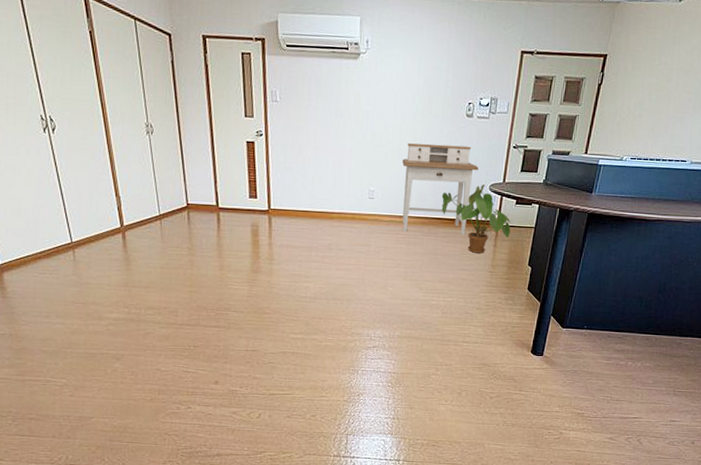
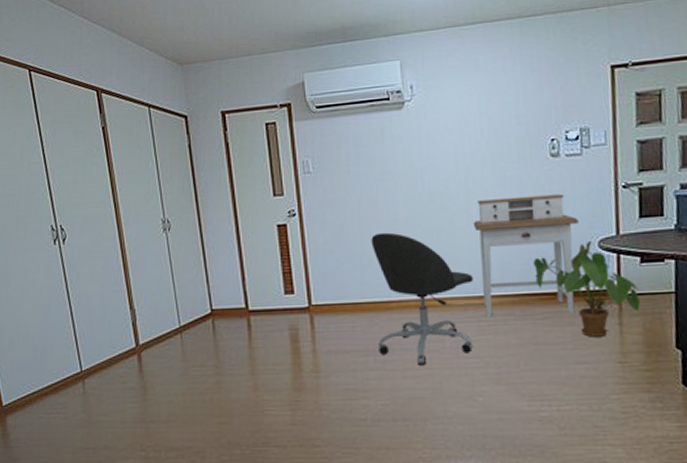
office chair: none [320,158,397,262] -> present [371,232,474,365]

